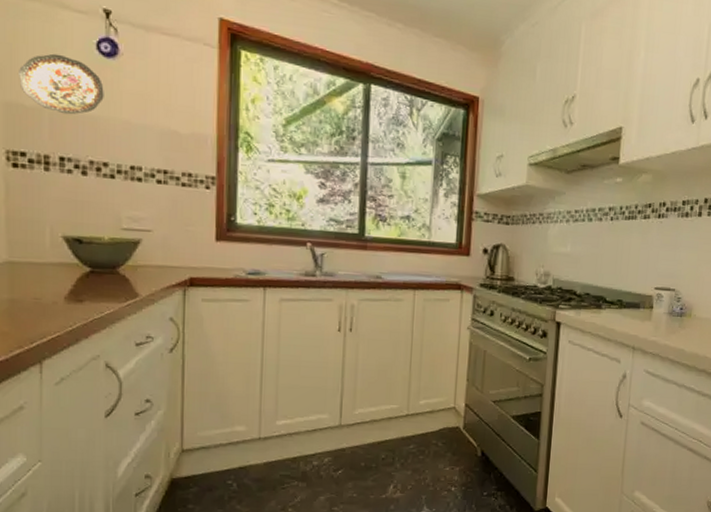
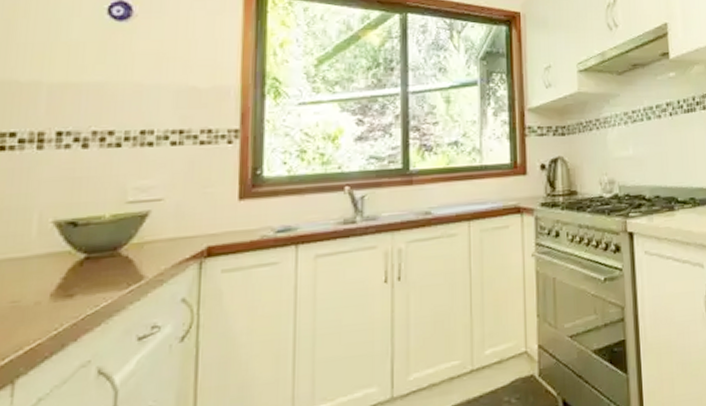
decorative plate: present [19,53,104,115] -> none [15,24,114,85]

